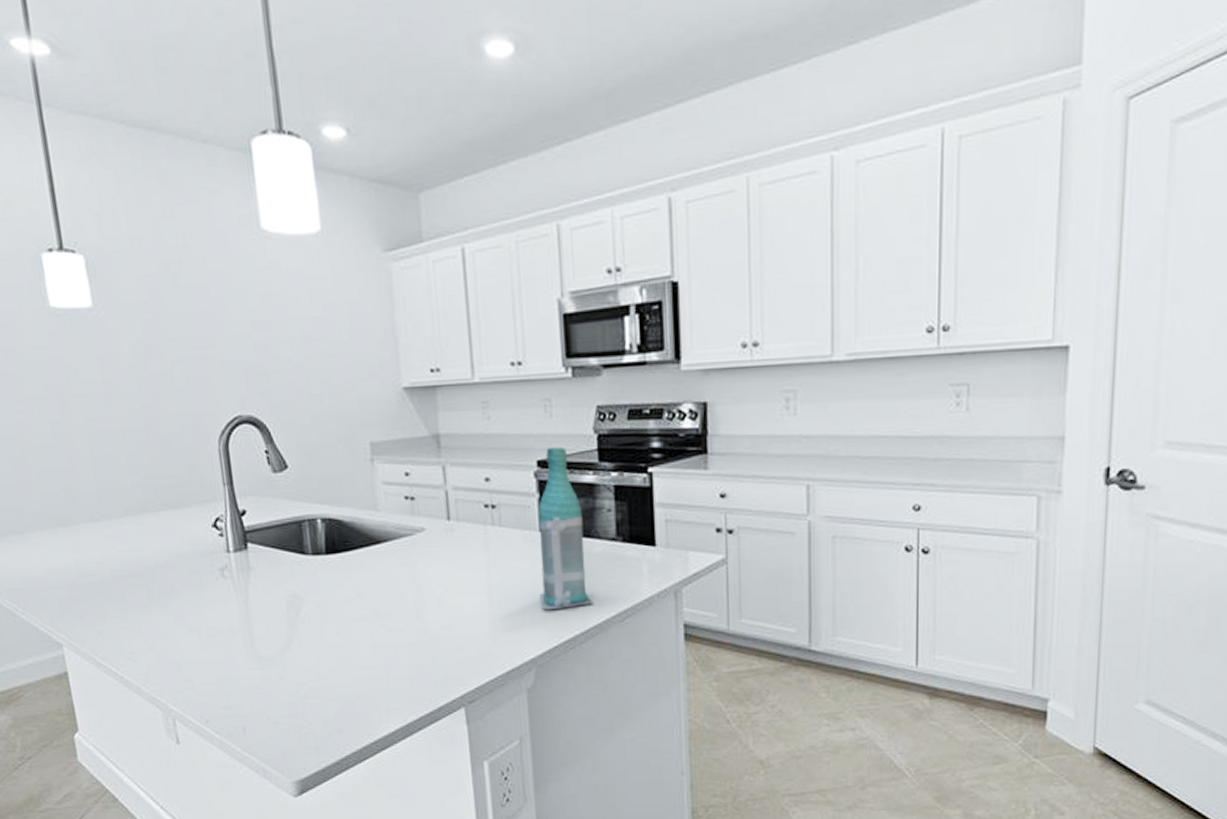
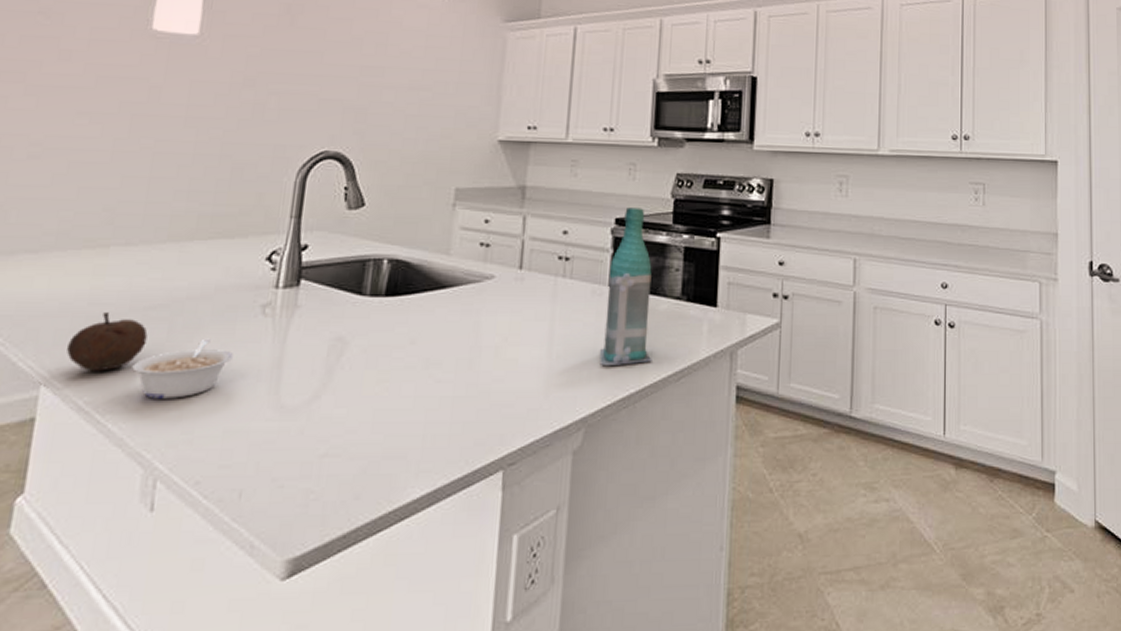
fruit: none [72,582,134,633] -> present [67,312,148,372]
legume: none [128,602,207,654] -> present [132,340,233,399]

